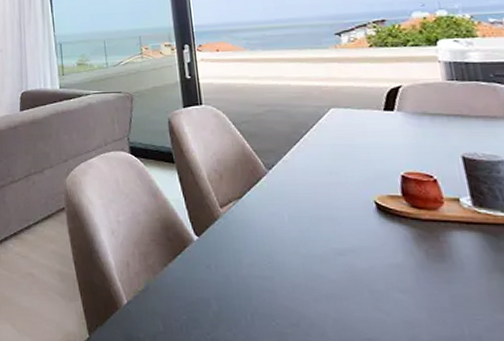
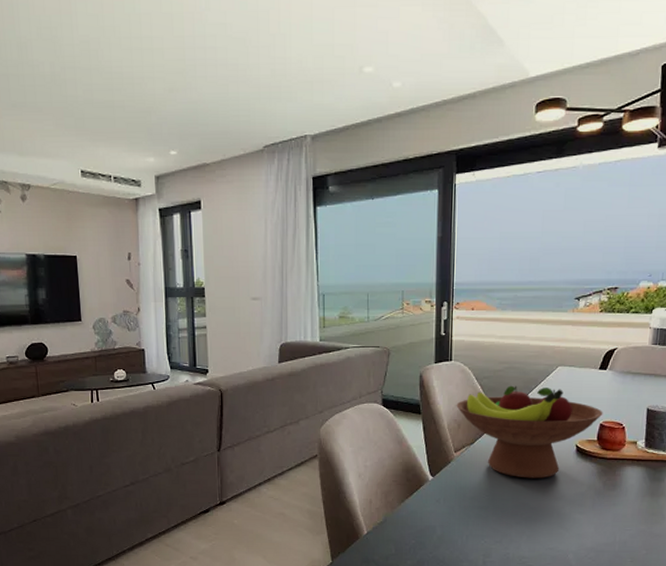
fruit bowl: none [214,130,403,243] -> present [456,385,603,478]

